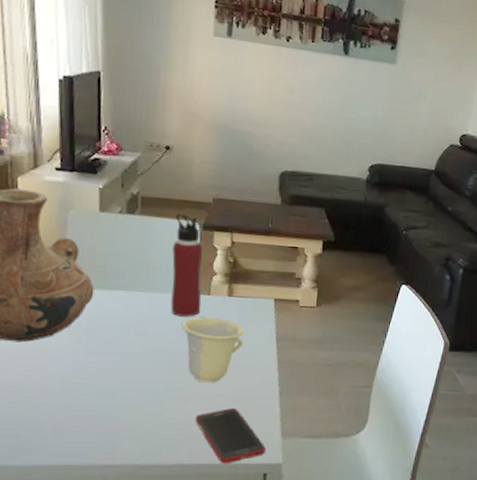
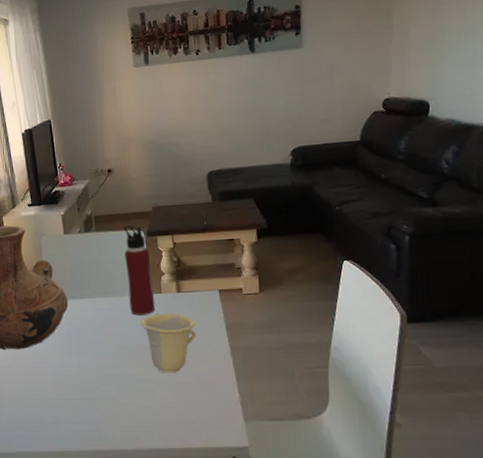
cell phone: present [195,407,266,464] -> none [164,394,231,448]

